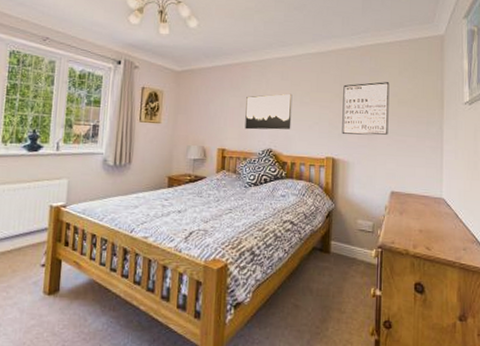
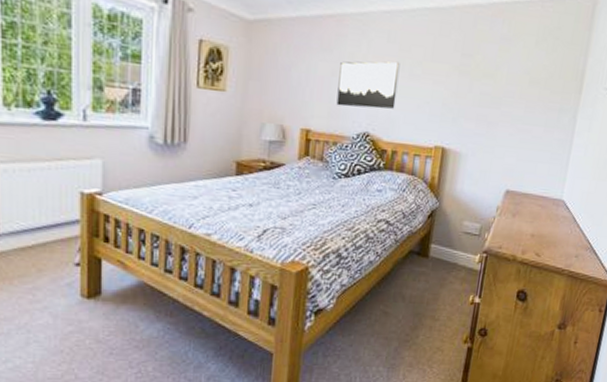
wall art: present [342,82,390,135] -> none [457,53,523,122]

